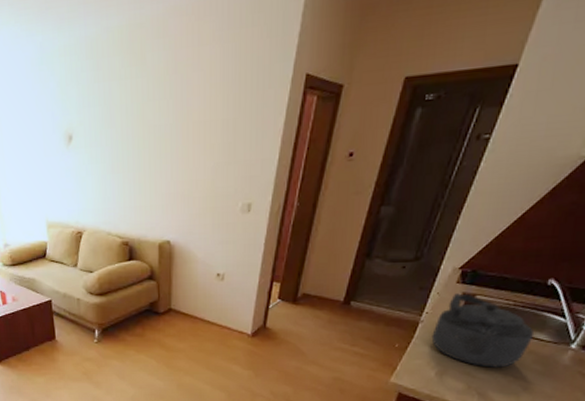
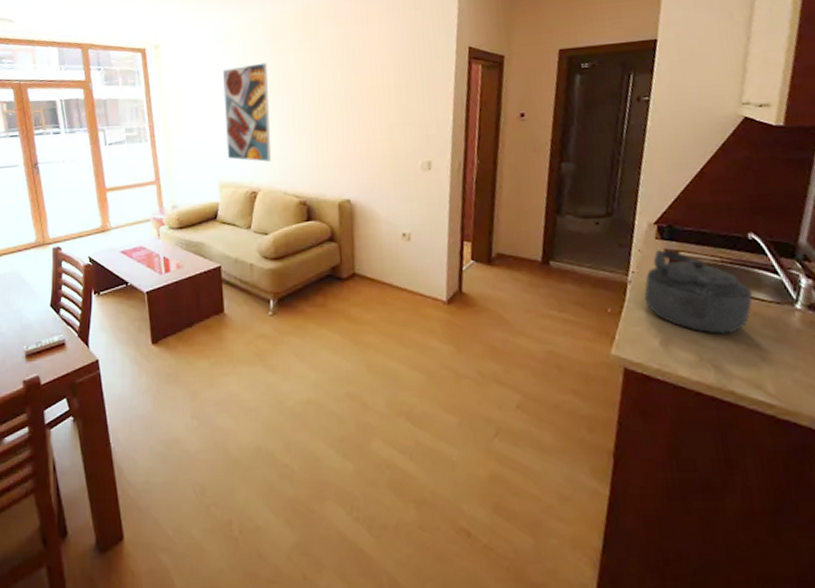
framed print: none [44,93,96,202] -> present [222,63,272,162]

